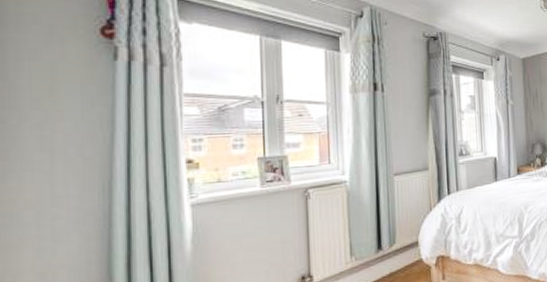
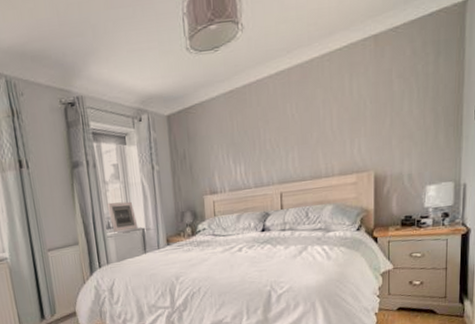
picture frame: none [461,130,491,159] -> present [107,201,138,232]

